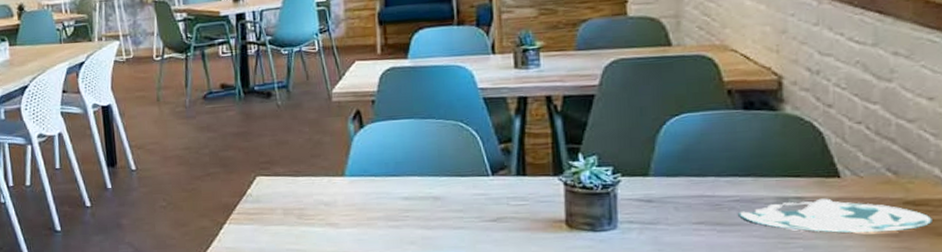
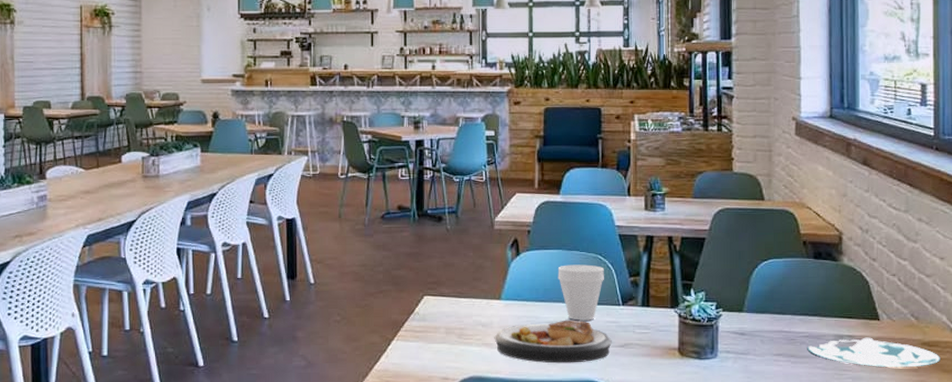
plate: none [339,194,481,242] -> present [494,320,612,364]
cup: none [410,133,468,195] -> present [557,264,604,321]

